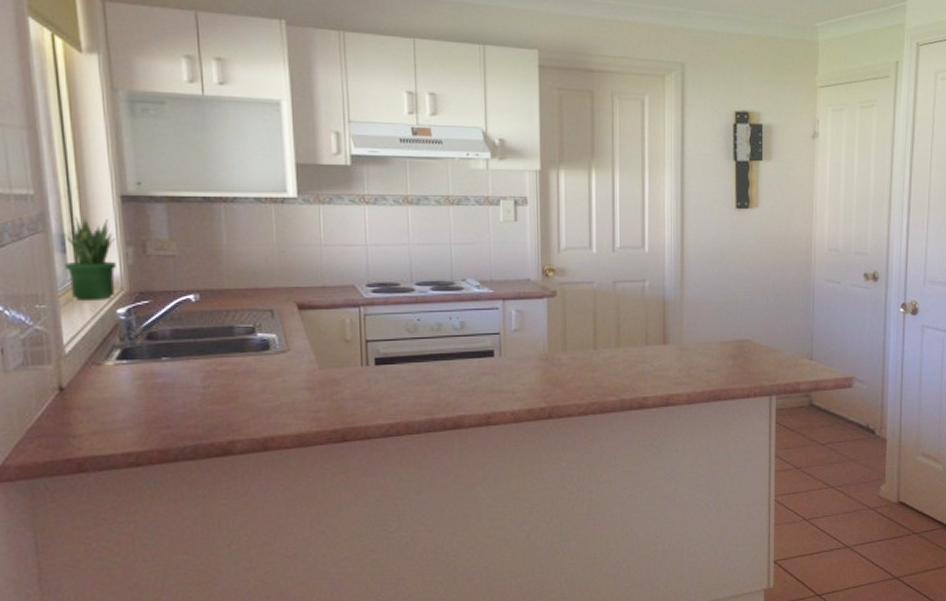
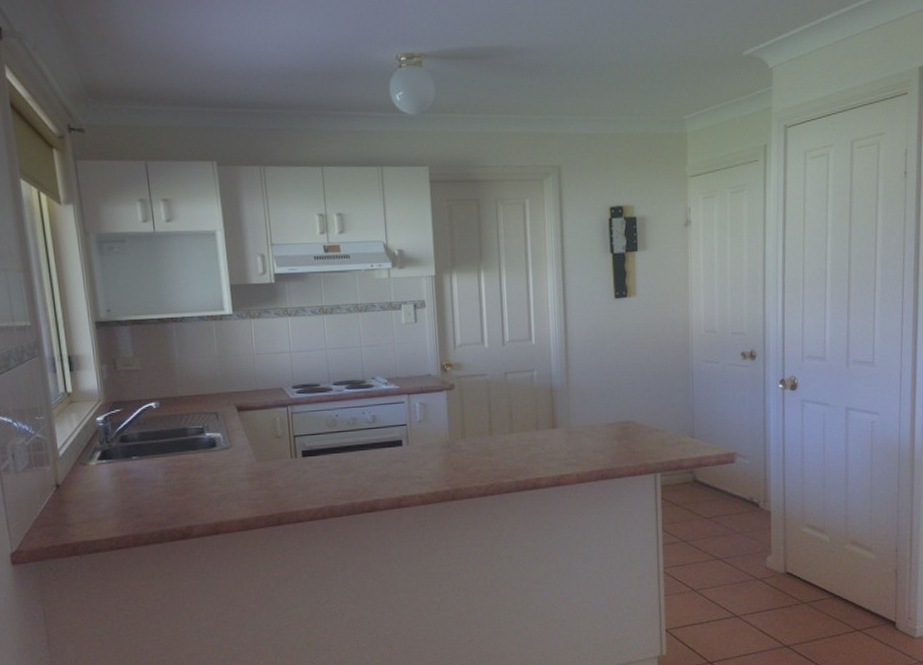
planter: present [63,216,116,302] -> none [53,341,95,413]

